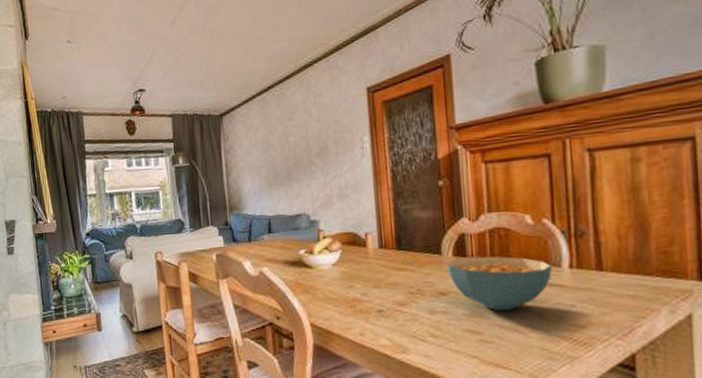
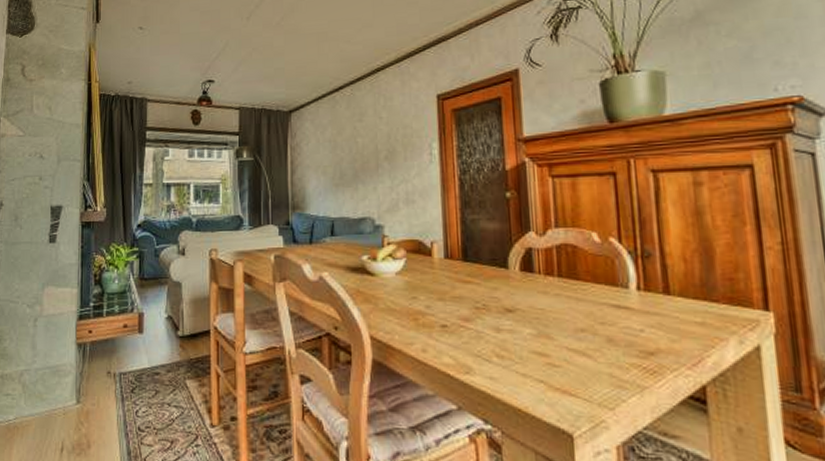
cereal bowl: present [446,256,552,311] -> none [513,273,620,332]

